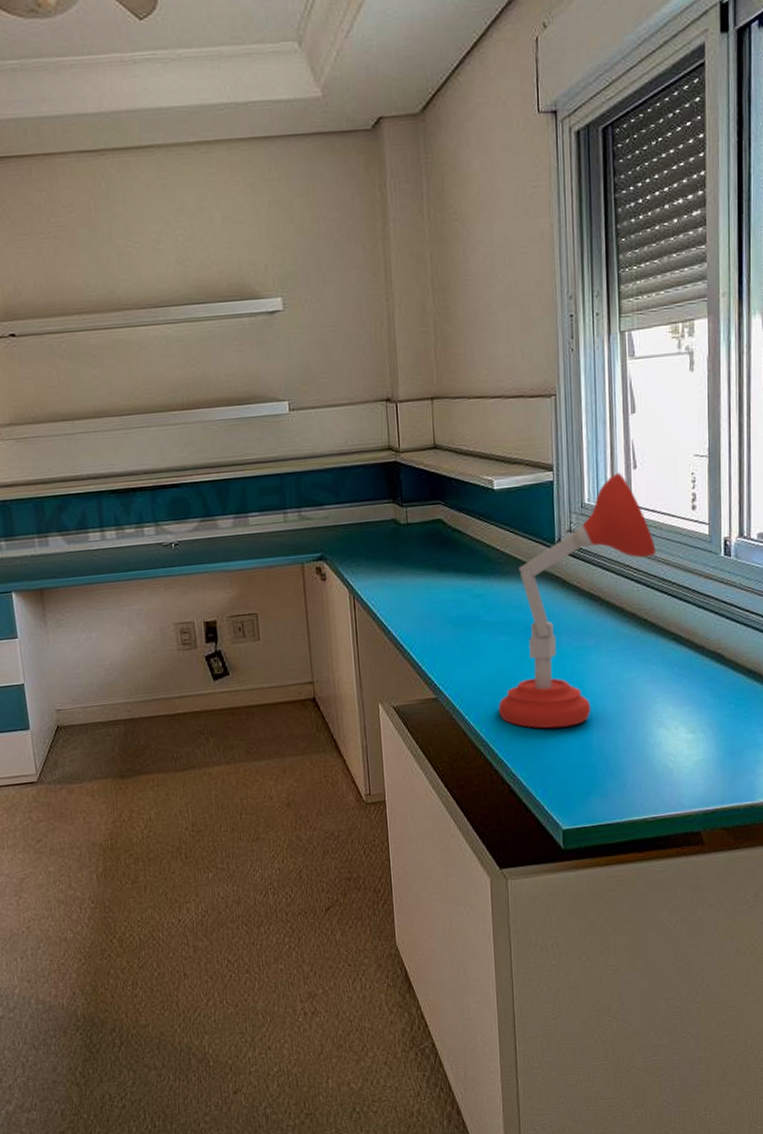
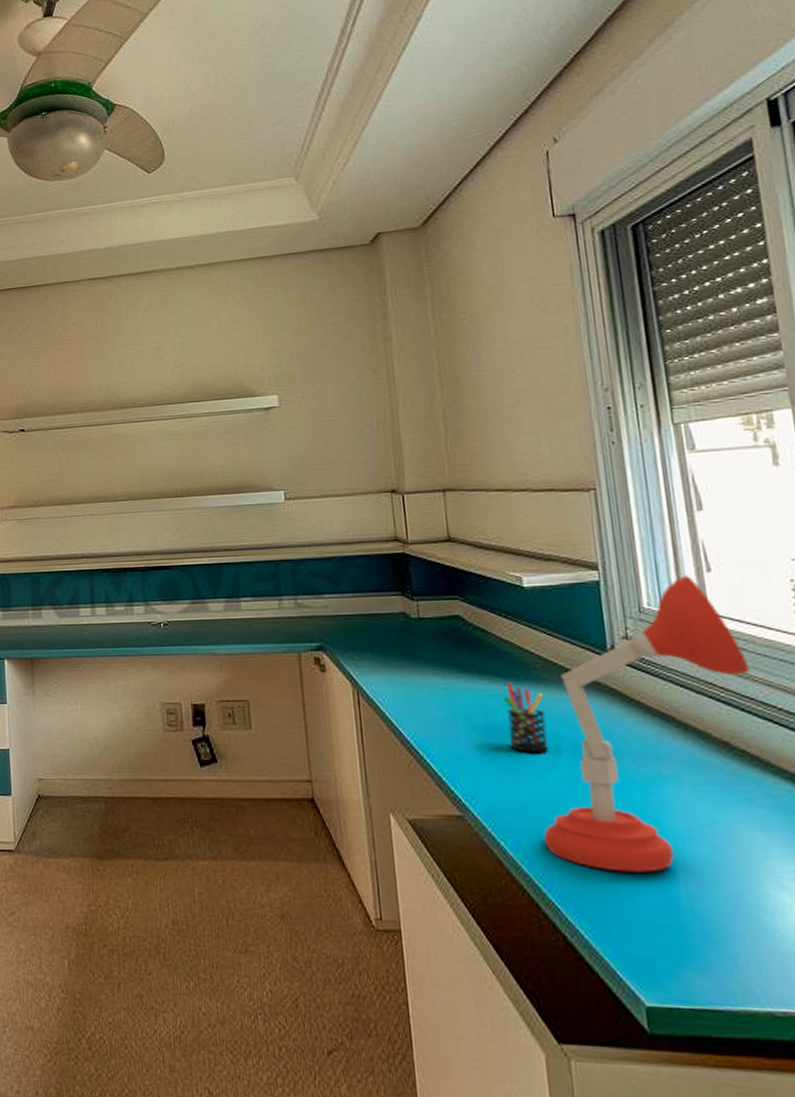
pen holder: none [473,578,506,638] -> present [502,683,549,752]

